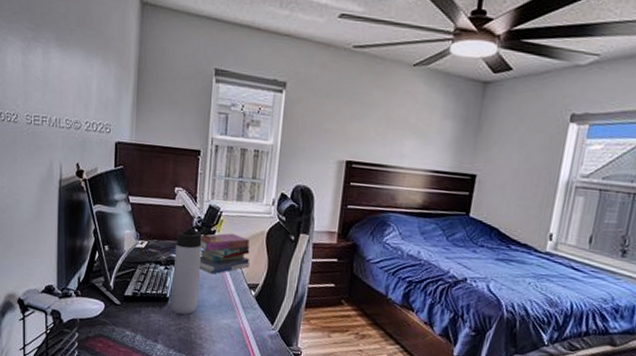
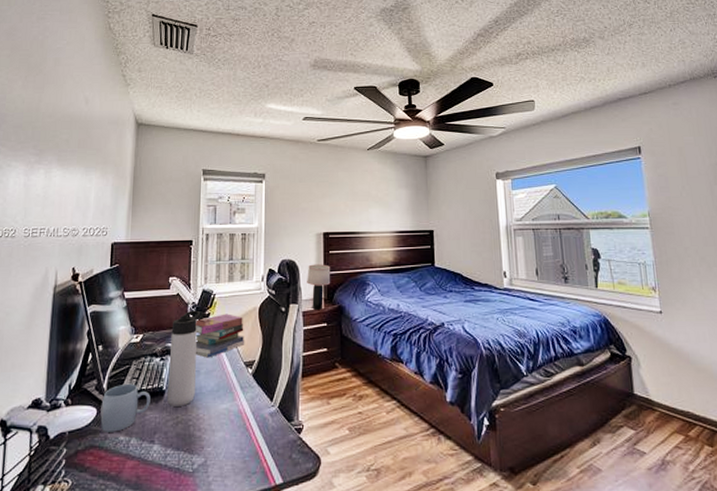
mug: none [108,285,155,327] -> present [100,383,151,432]
table lamp: none [321,194,350,244] -> present [307,264,331,310]

